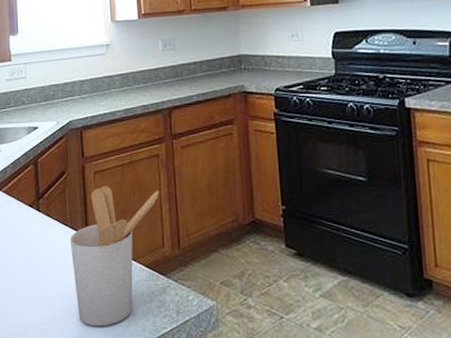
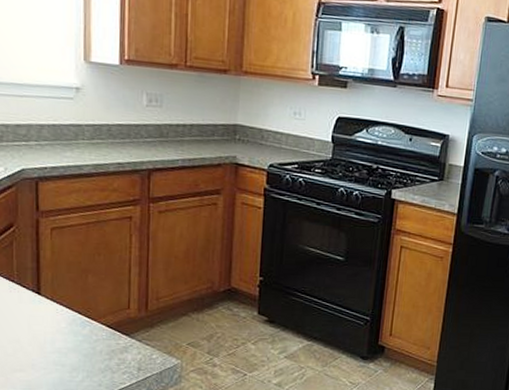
utensil holder: present [70,186,159,327] -> none [16,243,129,382]

